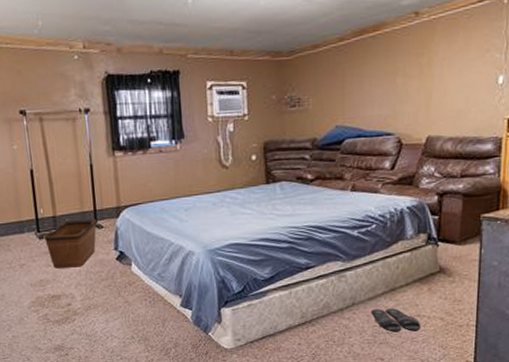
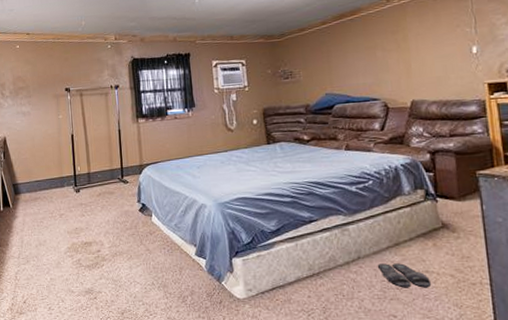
bicycle basket: present [44,218,97,268] -> none [80,175,123,218]

